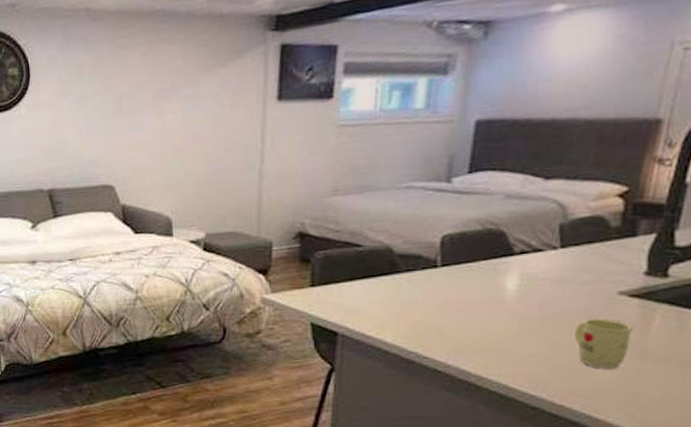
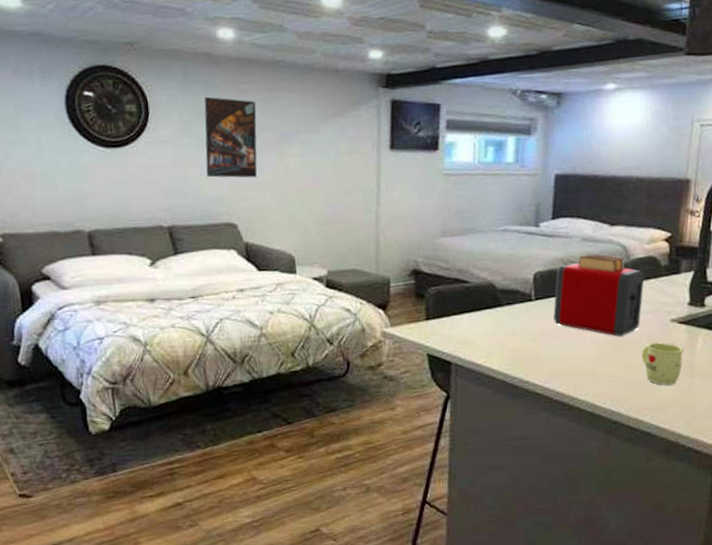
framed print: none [83,54,135,139] -> present [204,96,257,178]
toaster: none [463,213,586,310] -> present [553,254,644,336]

